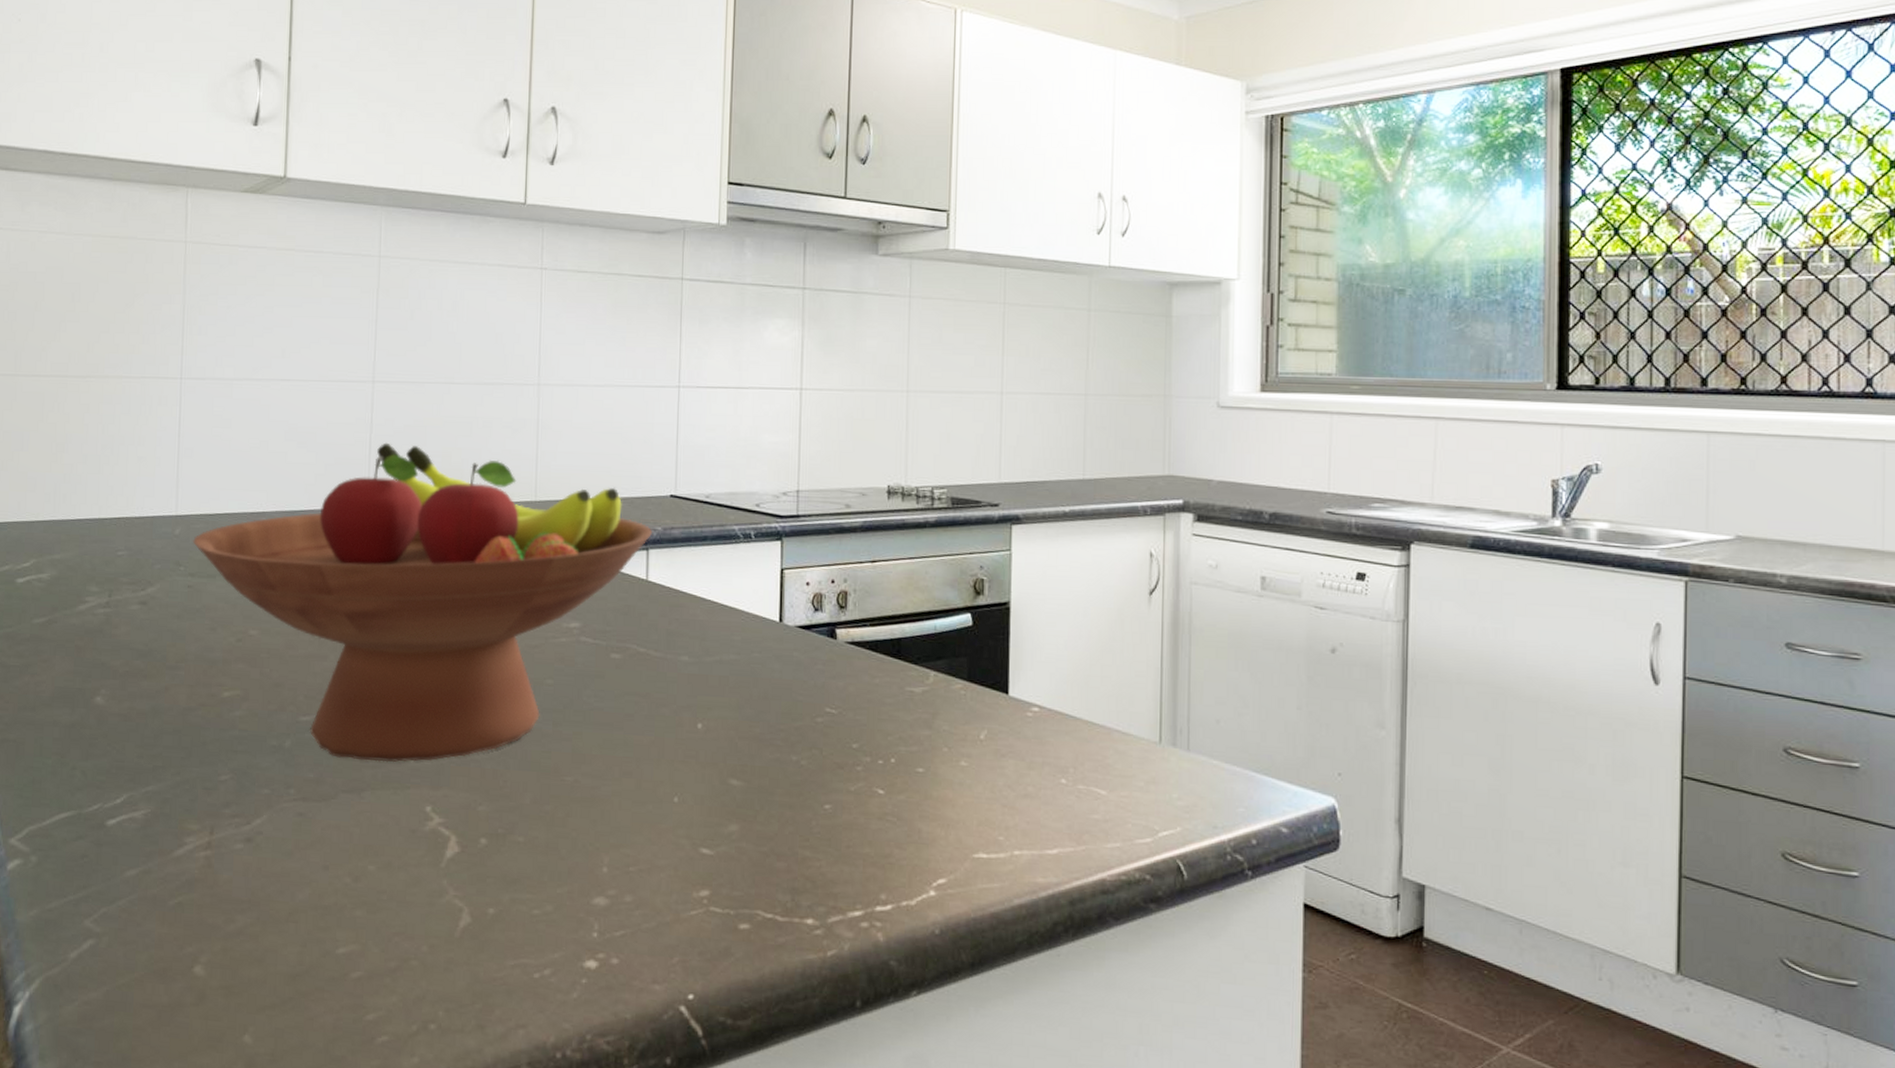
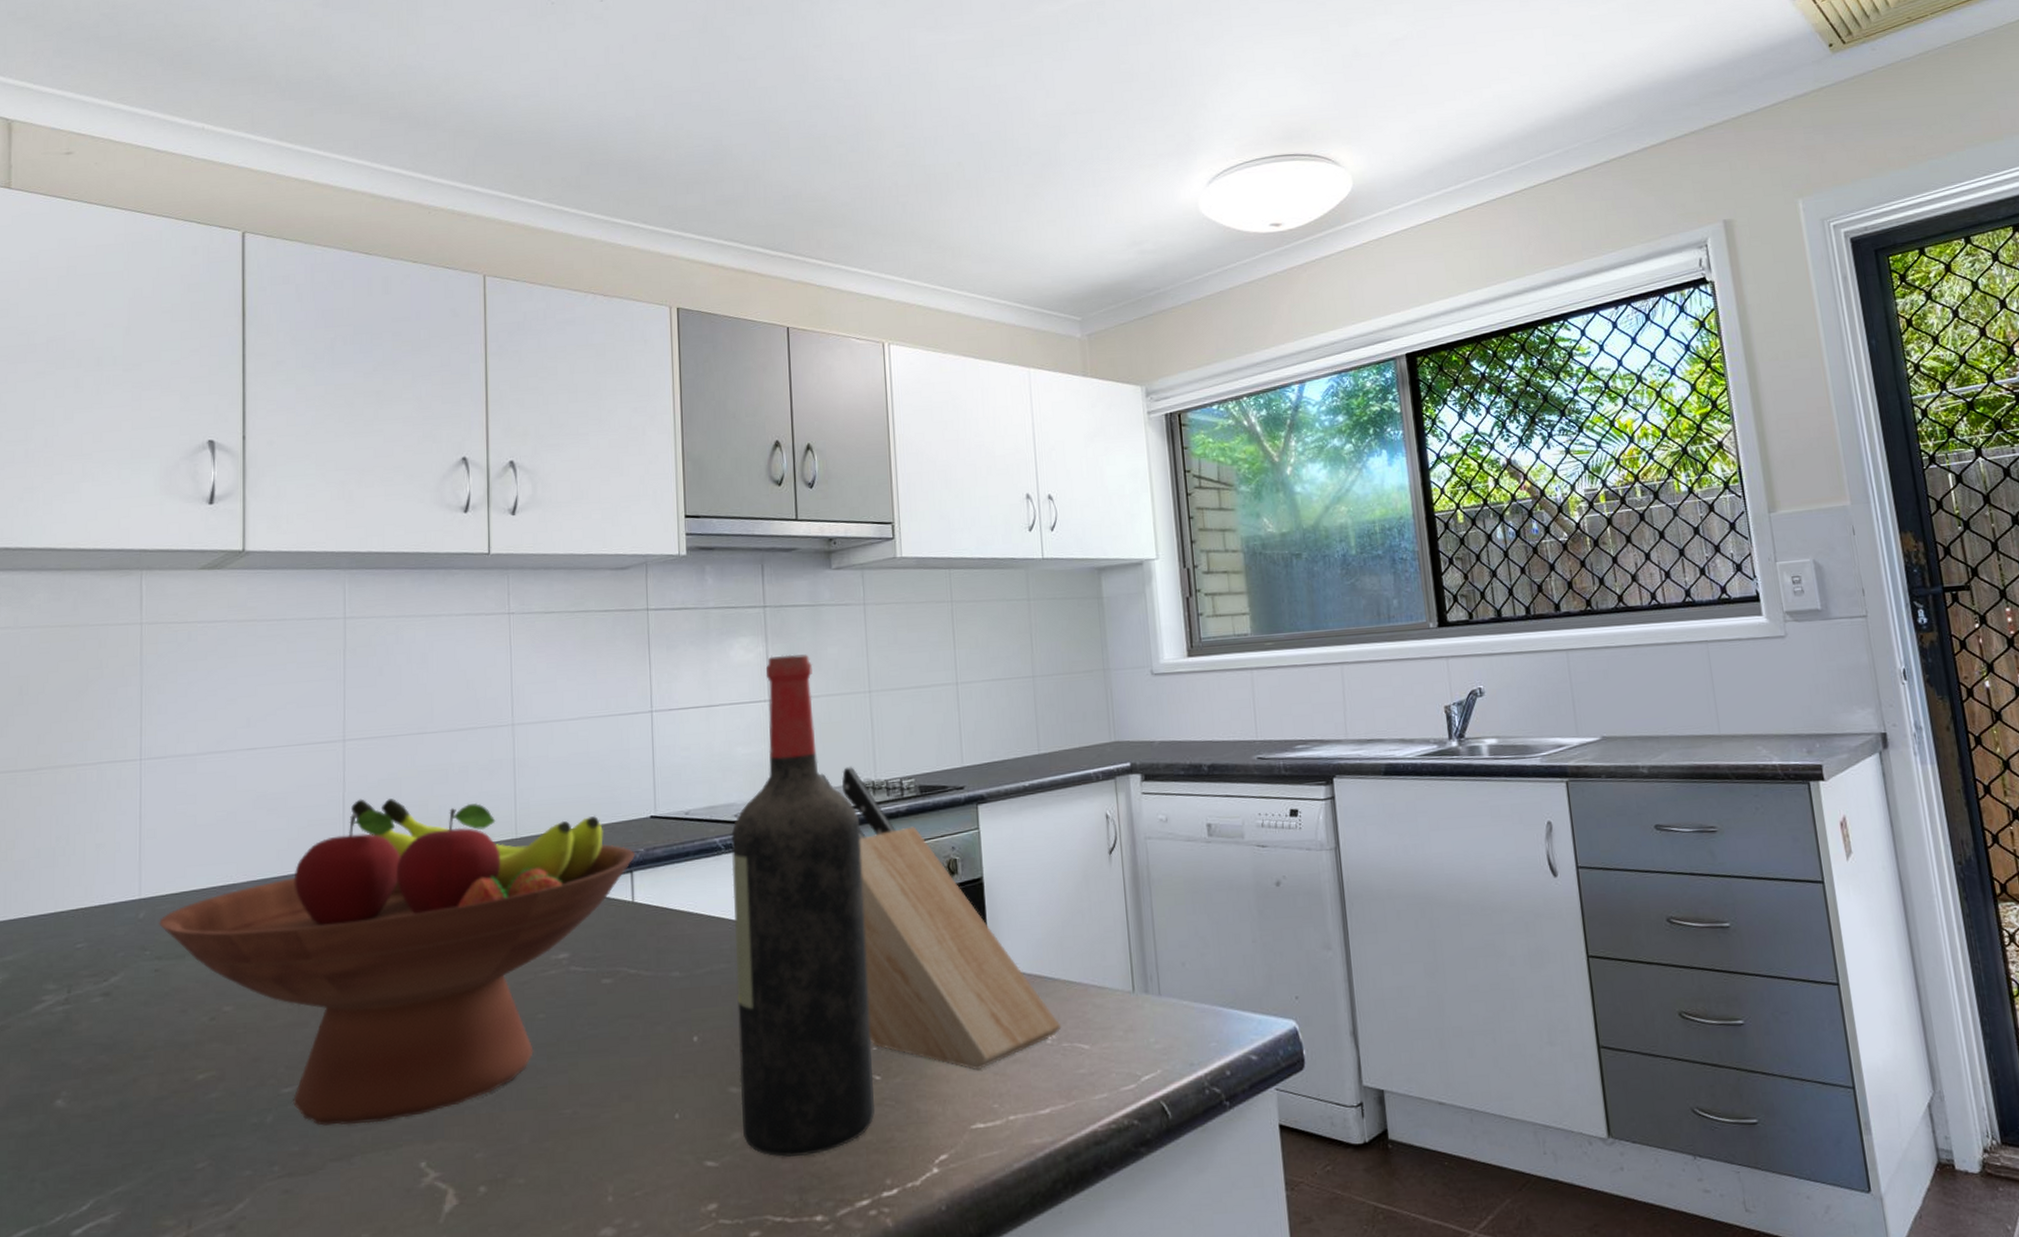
wine bottle: none [740,342,886,859] -> present [731,654,875,1157]
knife block: none [847,467,1079,799] -> present [819,766,1061,1070]

